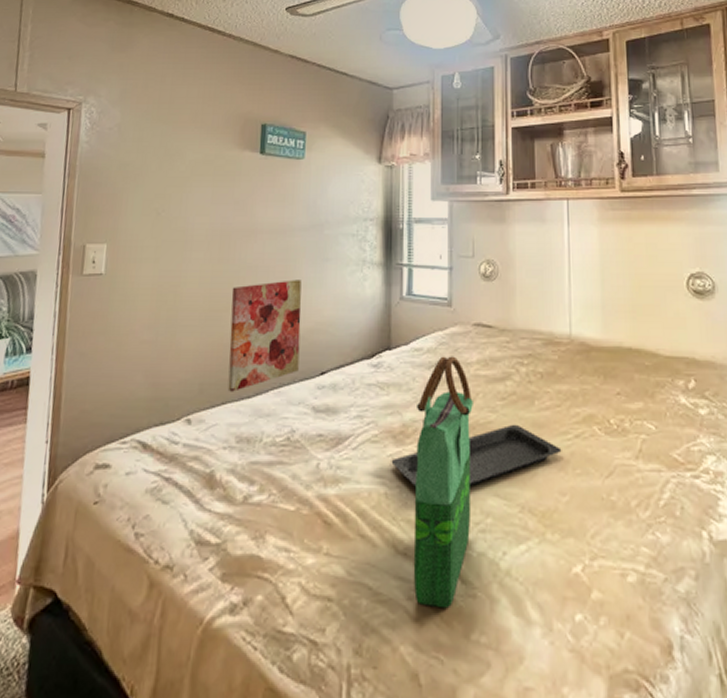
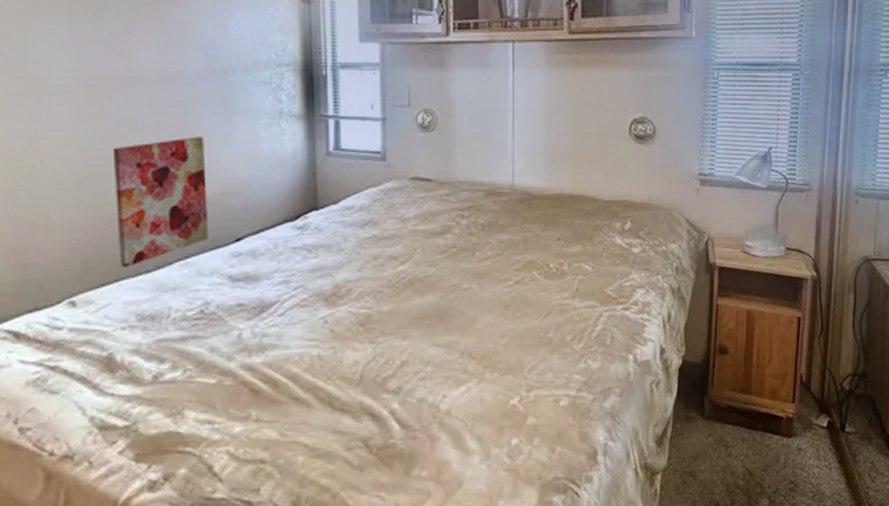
serving tray: present [391,424,562,488] -> none [323,276,502,346]
tote bag: present [413,356,473,609] -> none [350,212,411,453]

